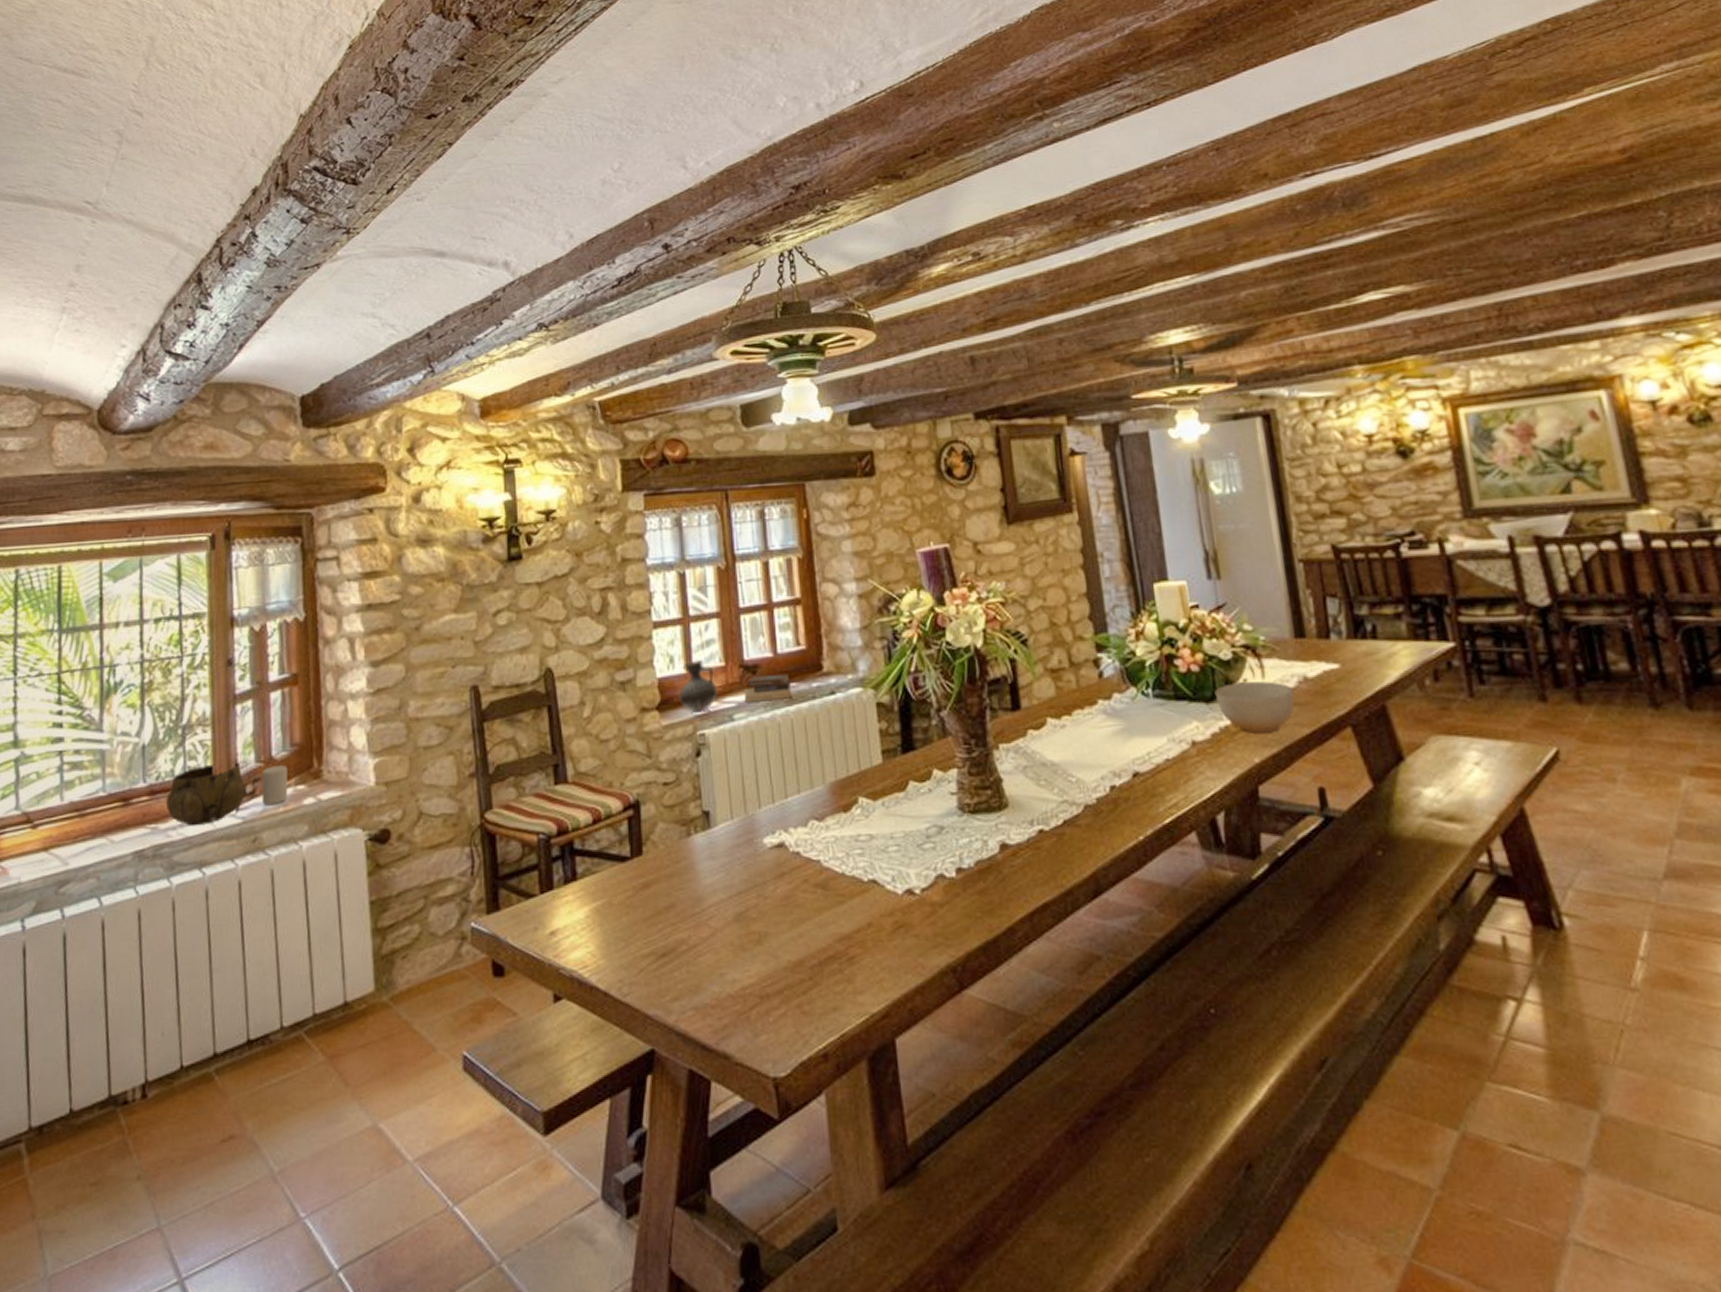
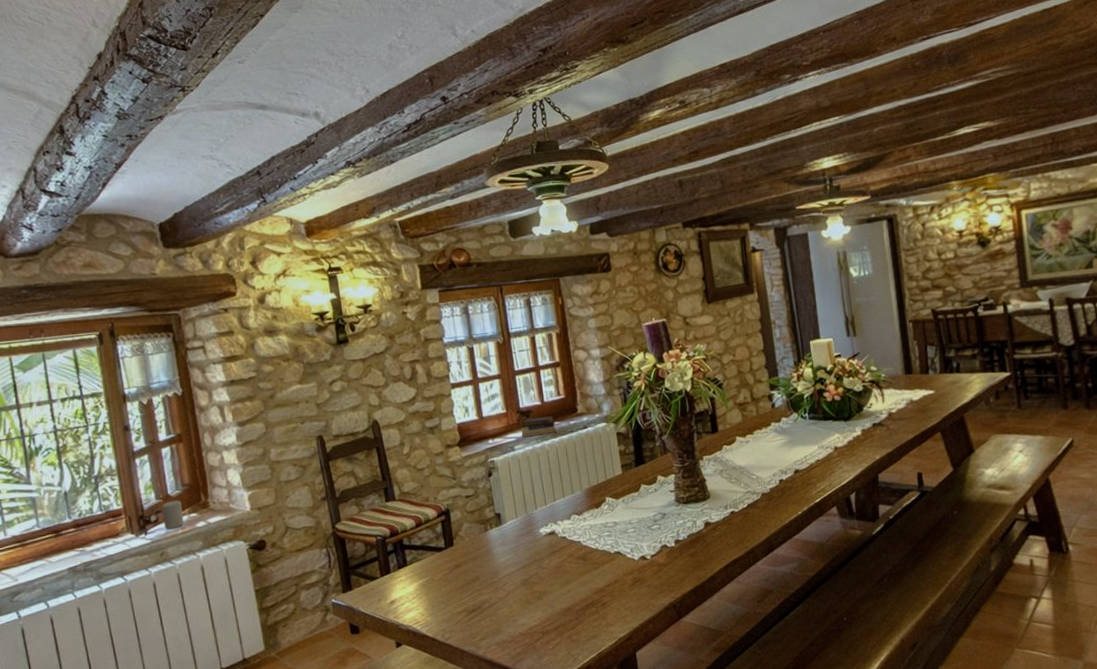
decorative bowl: present [165,761,246,826] -> none [88,499,151,548]
ceramic jug: present [678,660,718,713] -> none [473,409,502,446]
bowl: present [1214,681,1295,733] -> none [850,404,904,440]

